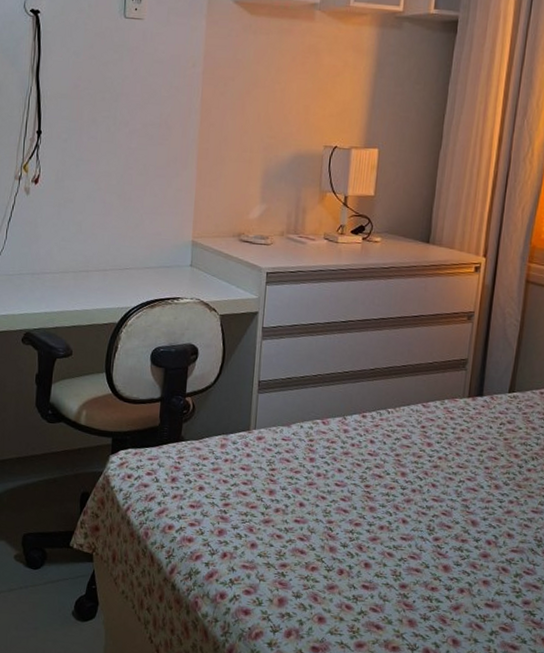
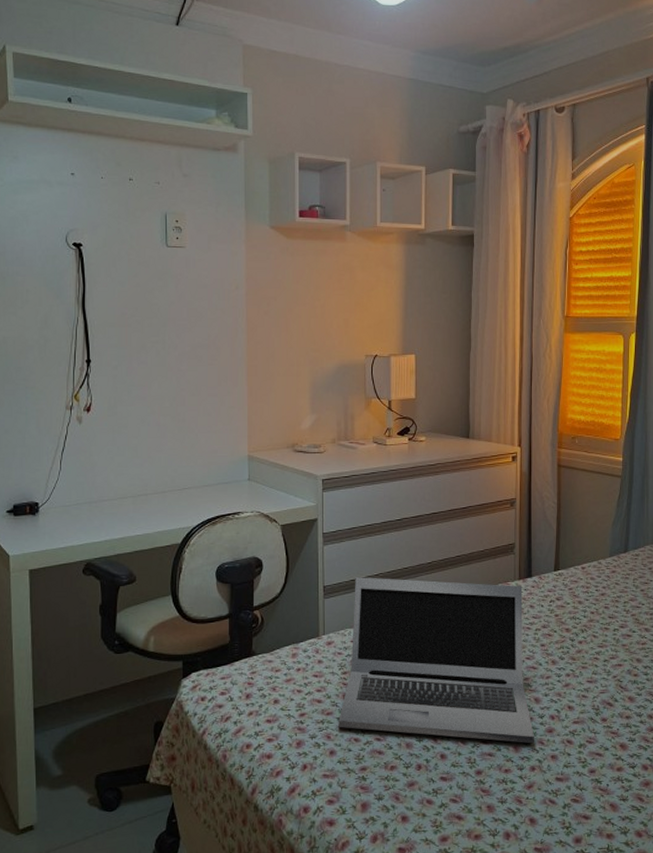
laptop: none [262,375,471,565] -> present [338,577,534,743]

